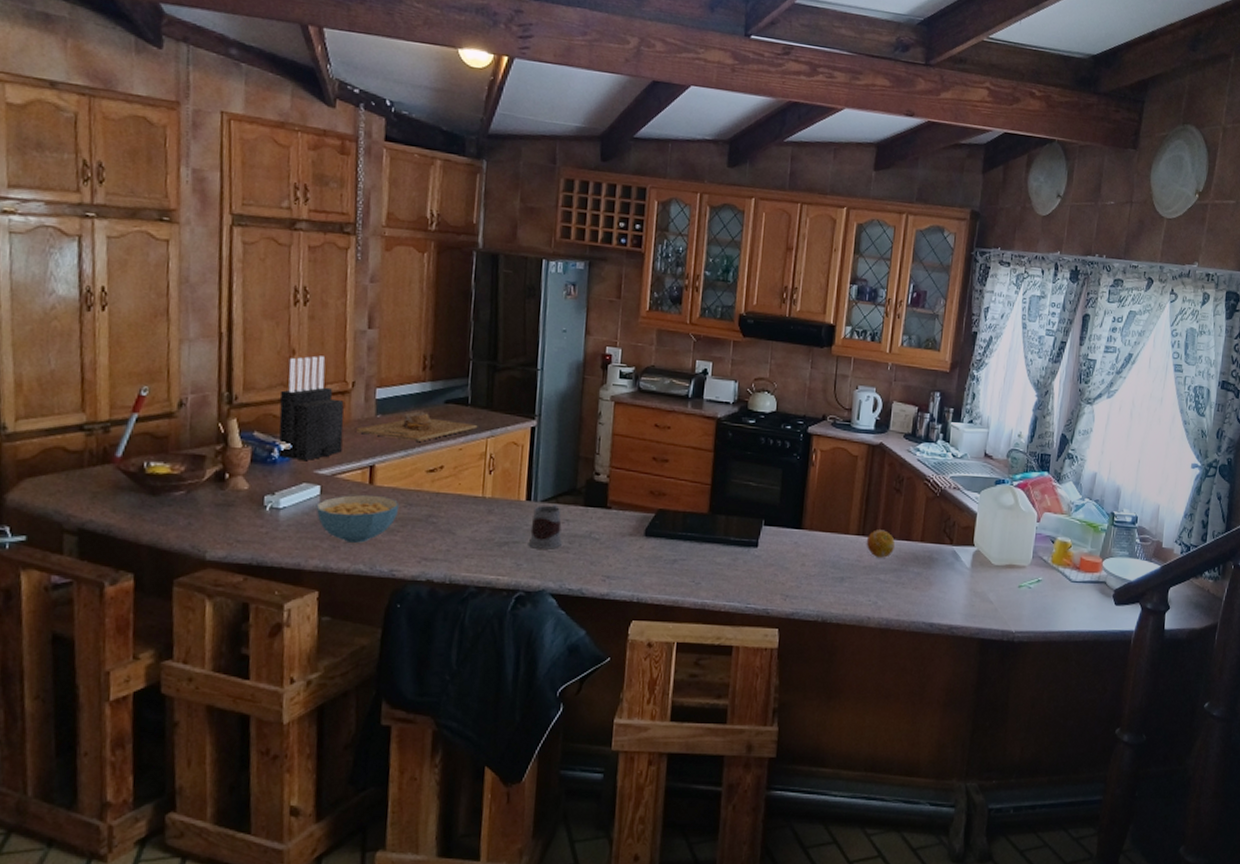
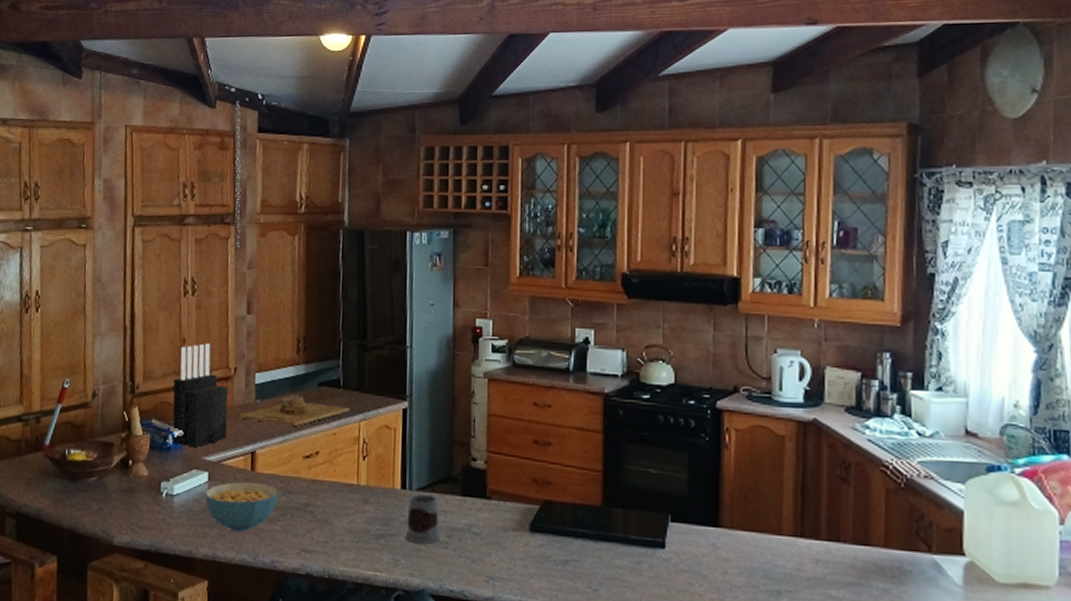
fruit: present [866,529,895,558] -> none [807,530,847,568]

